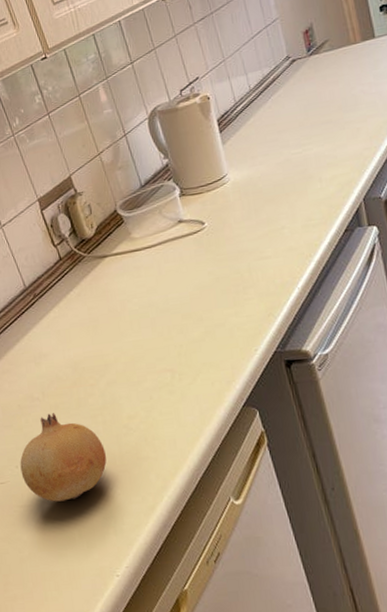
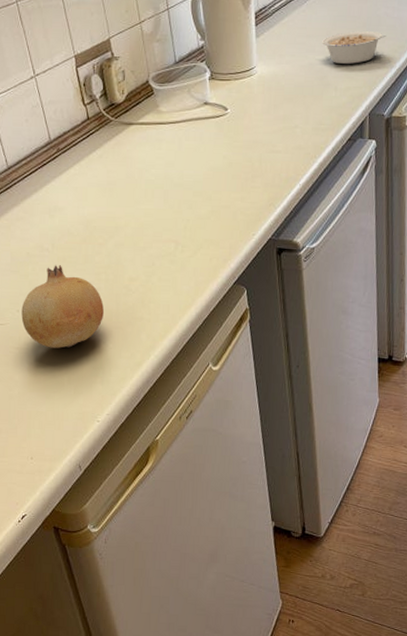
legume: none [295,111,368,154] -> present [322,31,387,64]

